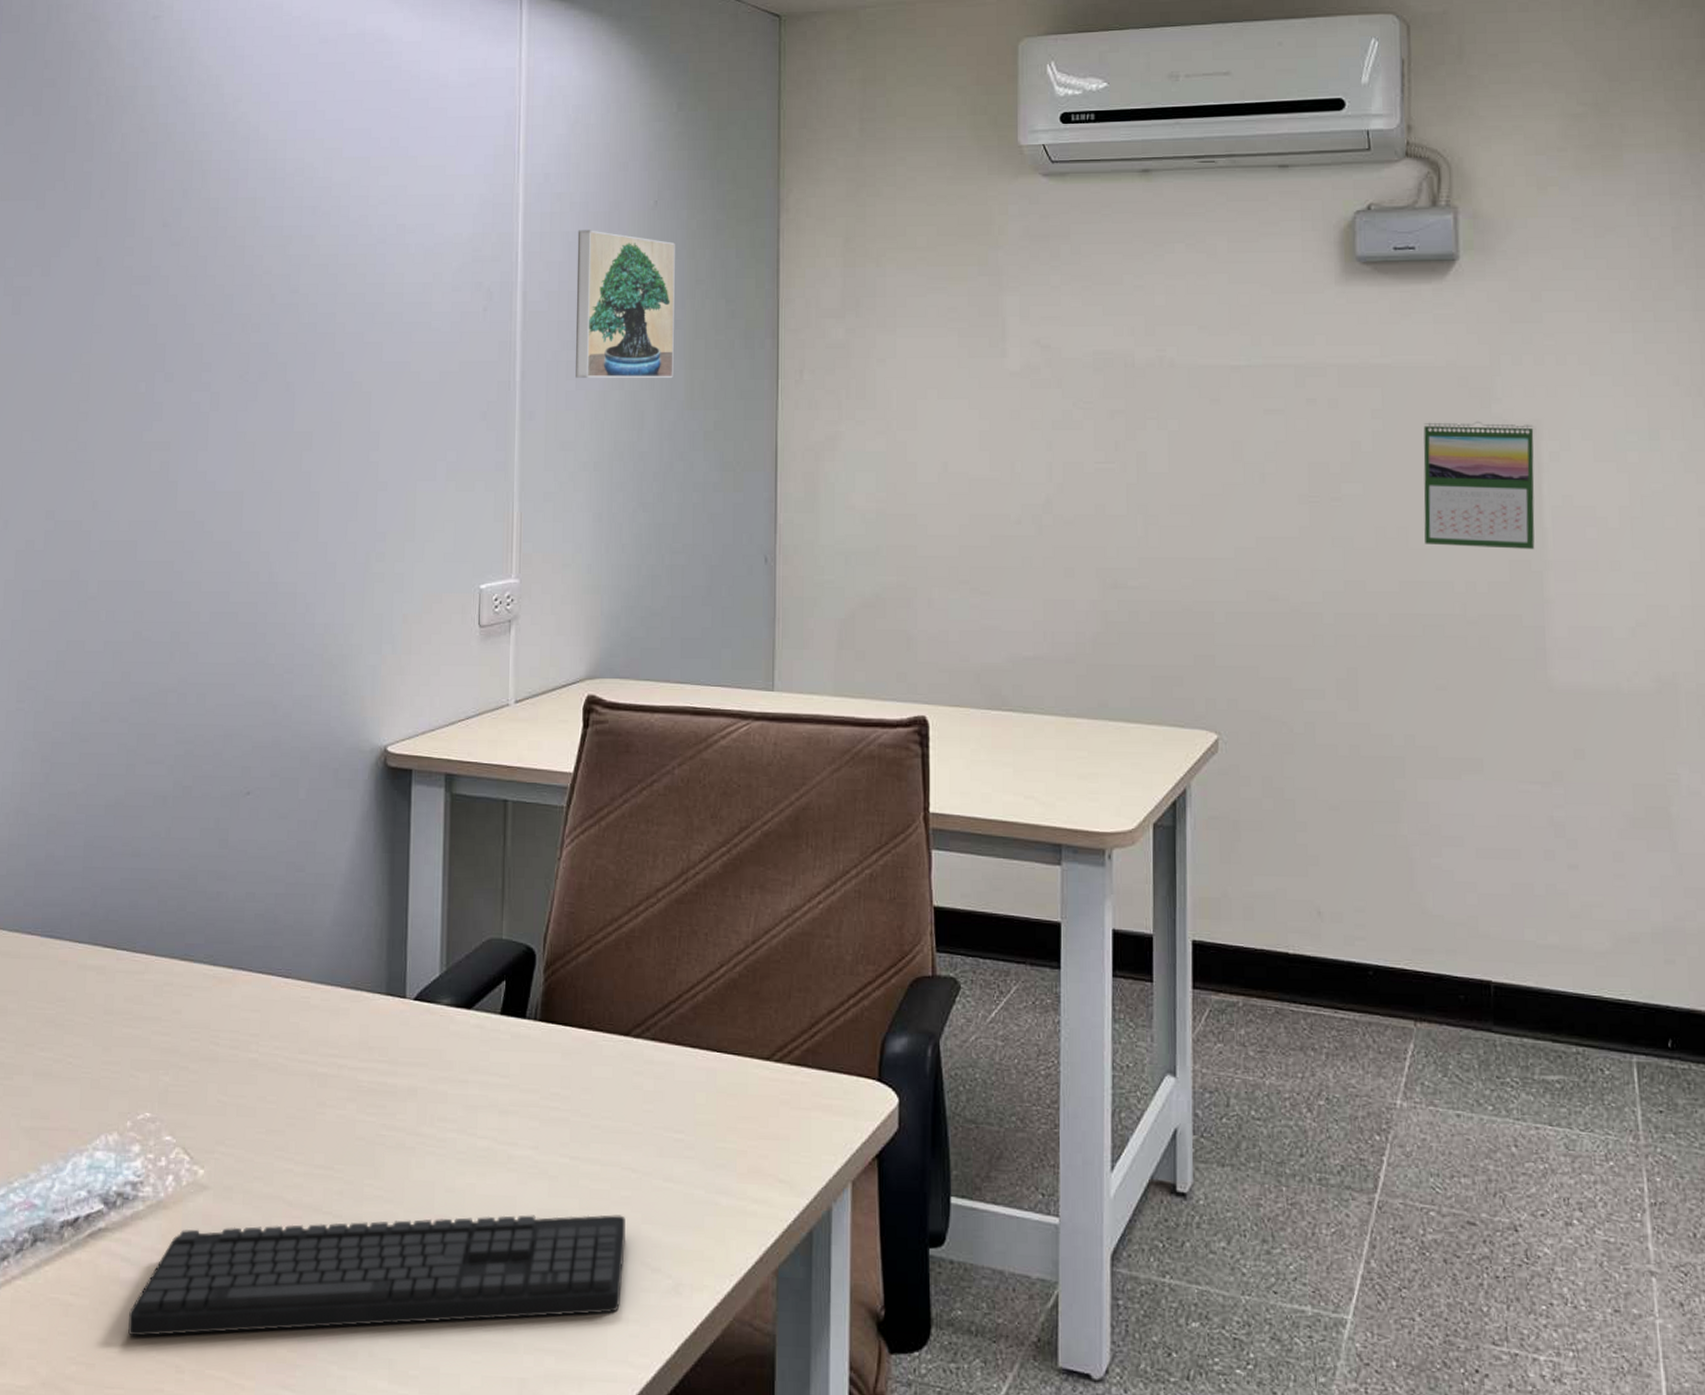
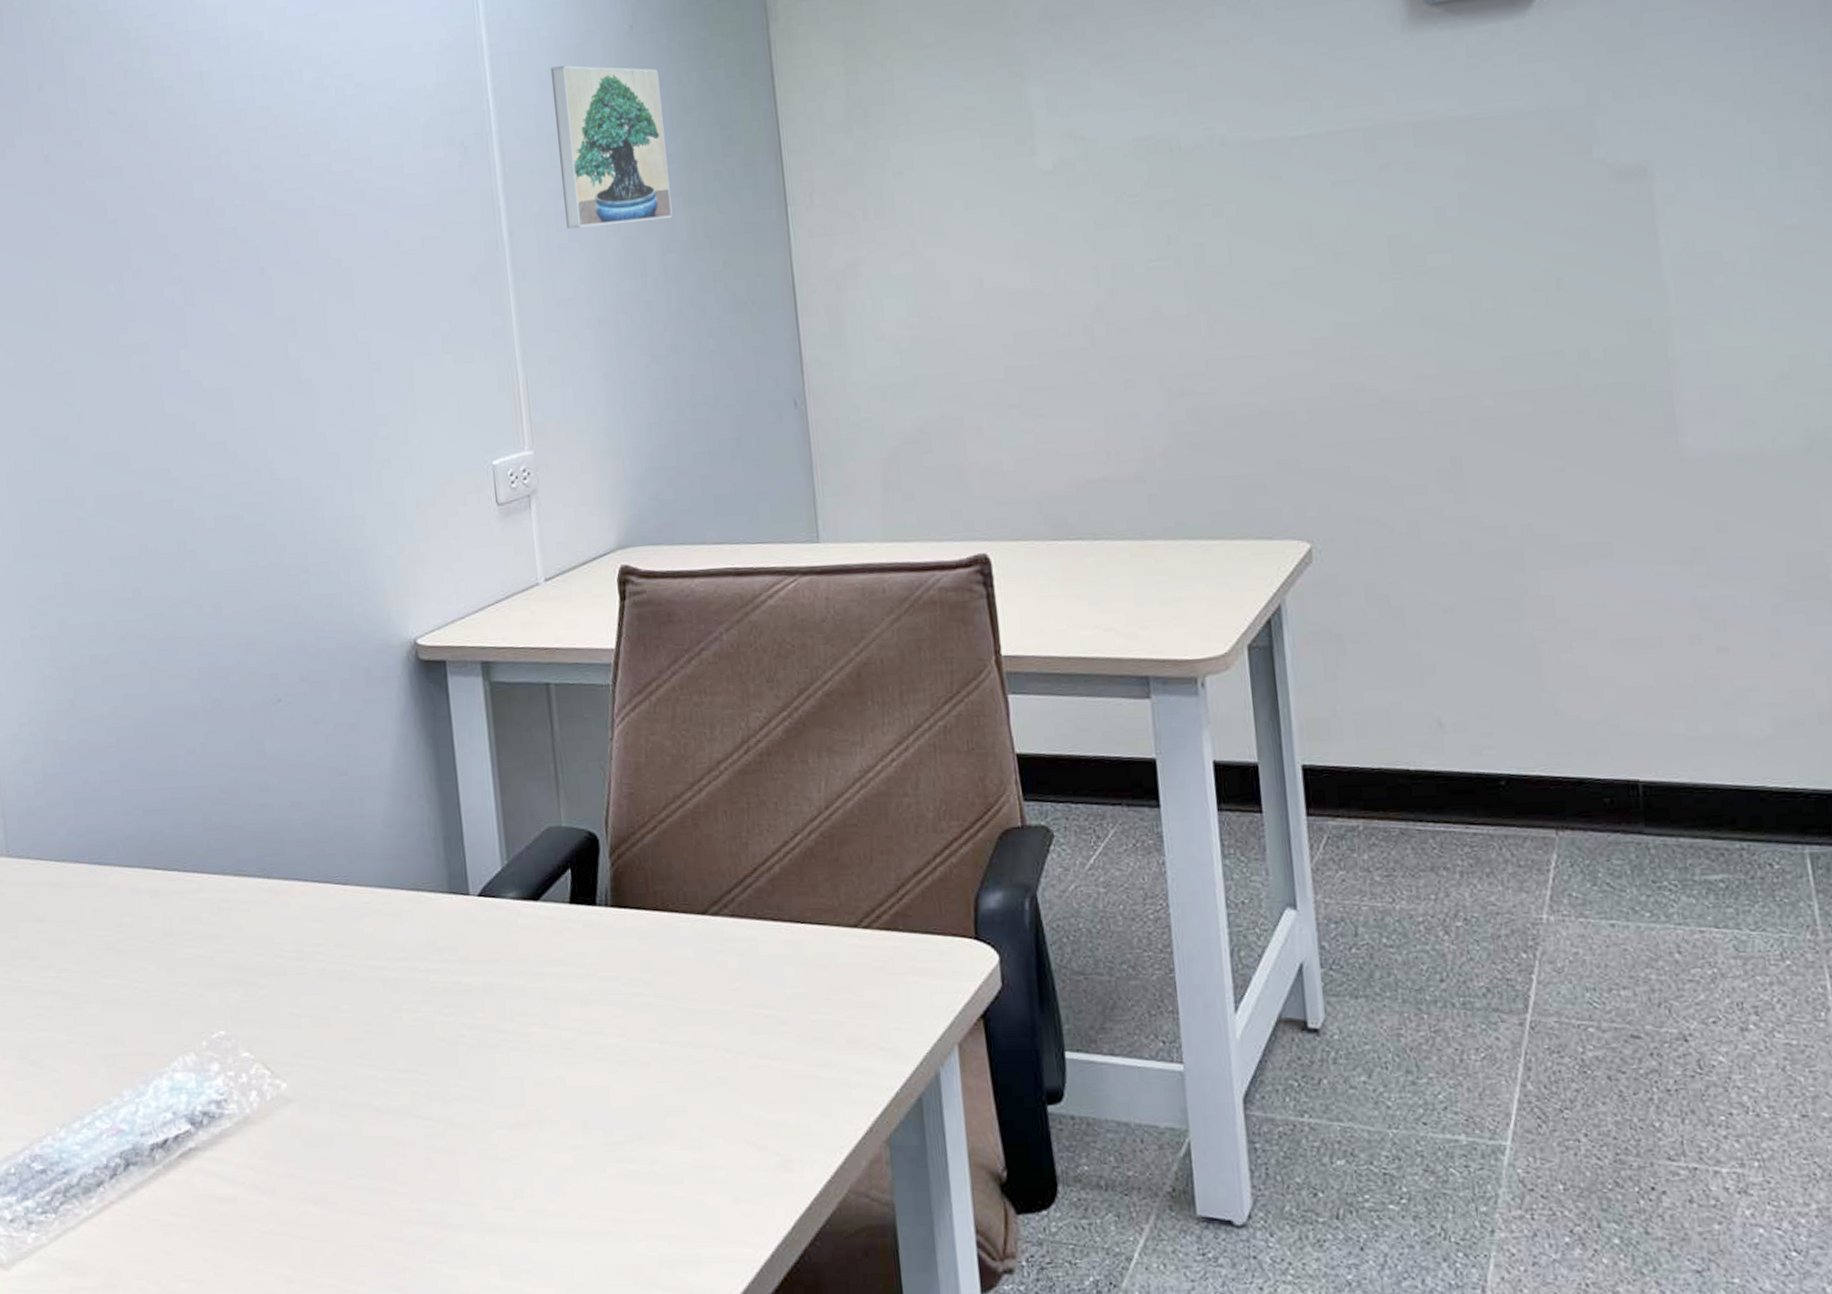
keyboard: present [128,1214,625,1337] -> none [231,1096,729,1251]
calendar: present [1423,421,1535,549] -> none [1515,166,1654,313]

